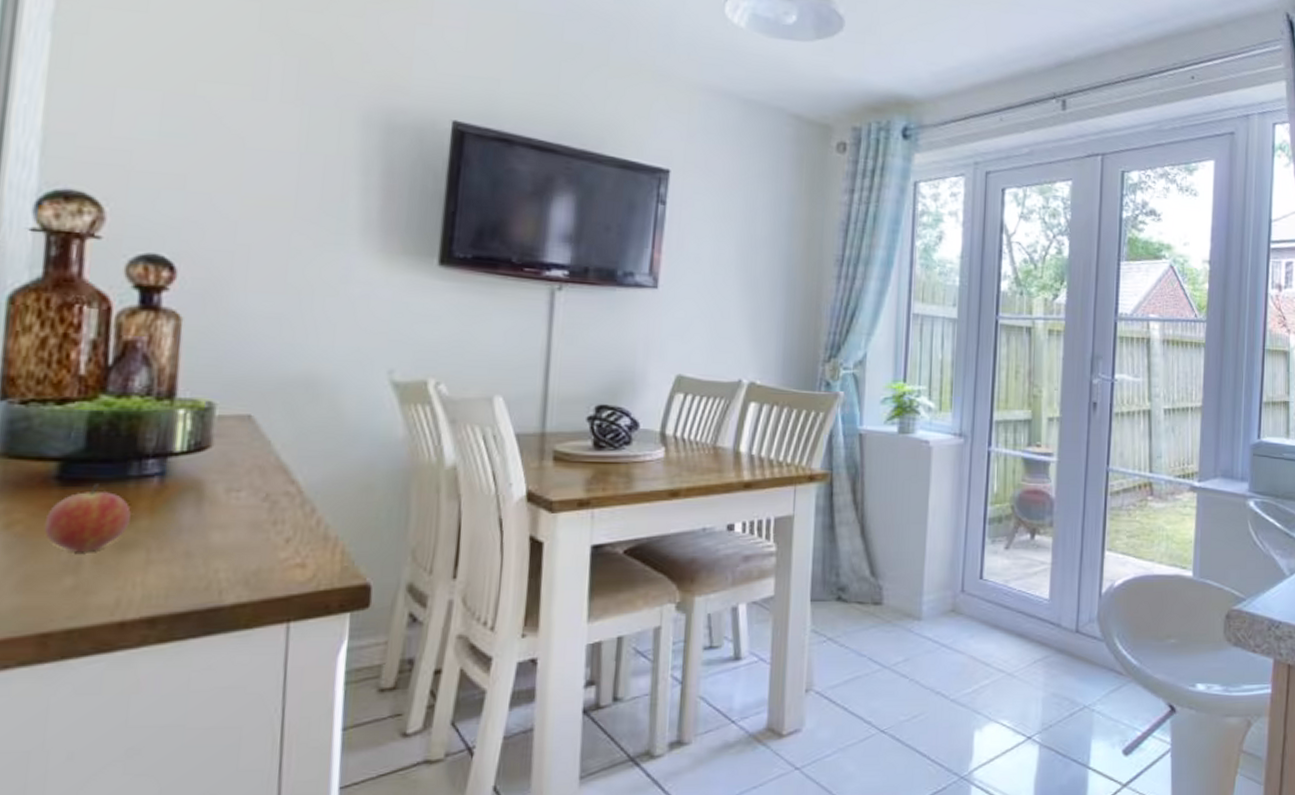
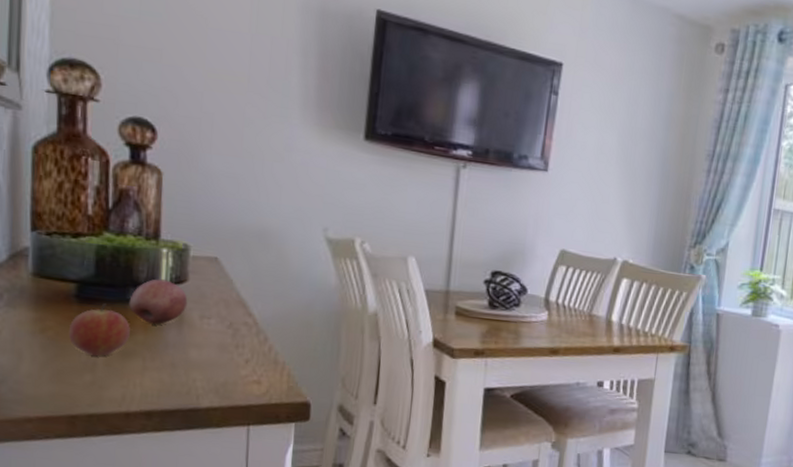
fruit: none [130,447,211,504] -> present [129,279,188,325]

